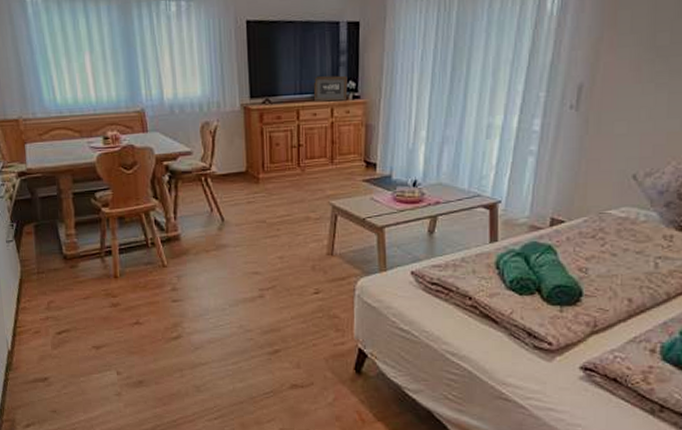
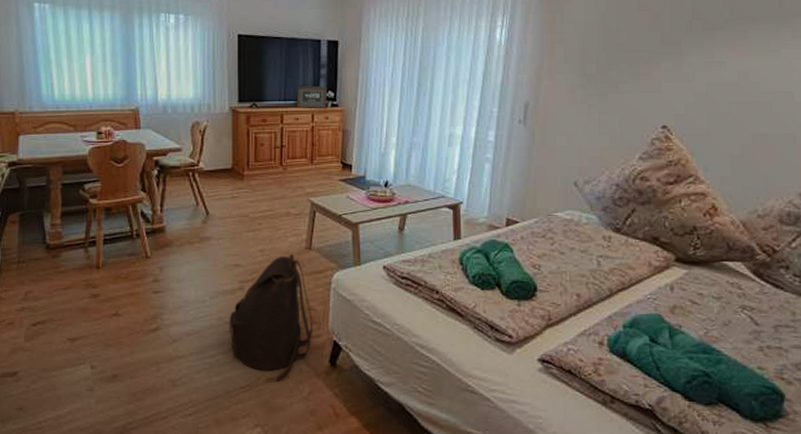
backpack: none [250,261,337,388] -> present [229,254,313,381]

